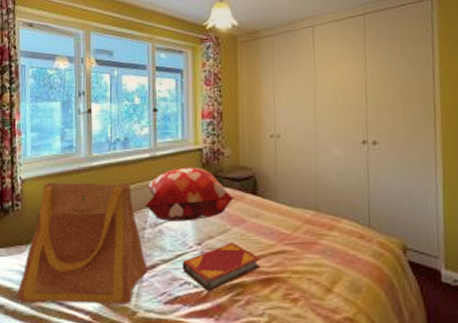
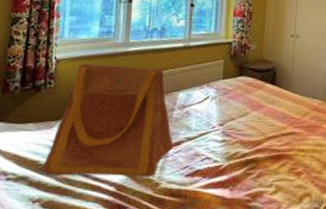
decorative pillow: present [145,167,234,221] -> none [176,57,256,105]
hardback book: present [182,243,261,292] -> none [204,125,273,166]

